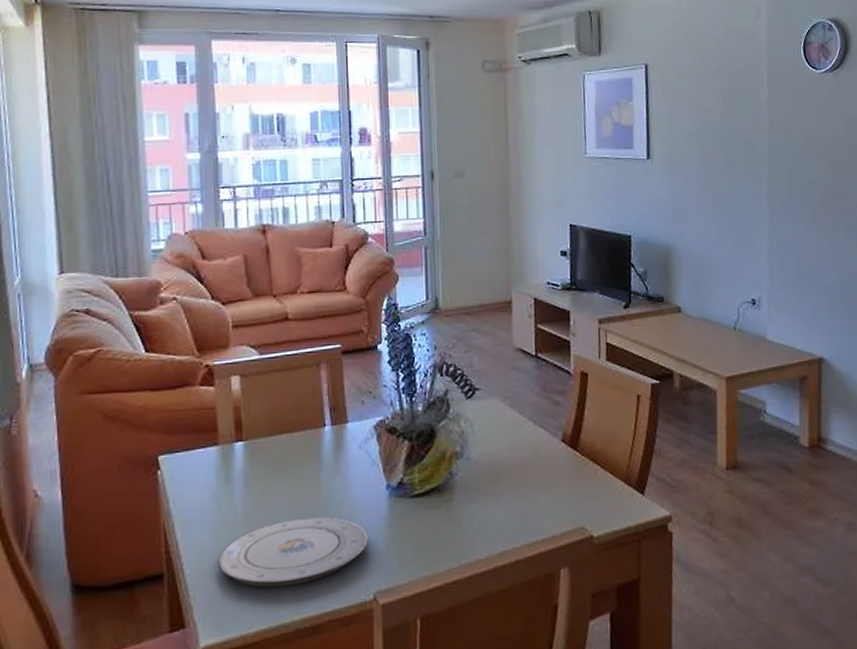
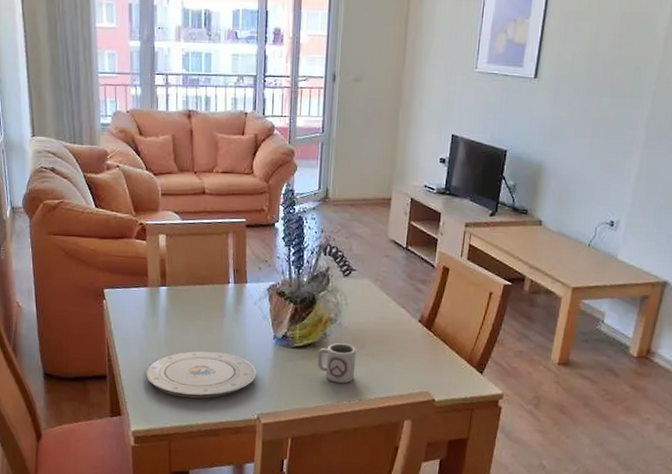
cup: none [443,481,493,534] -> present [317,343,357,383]

